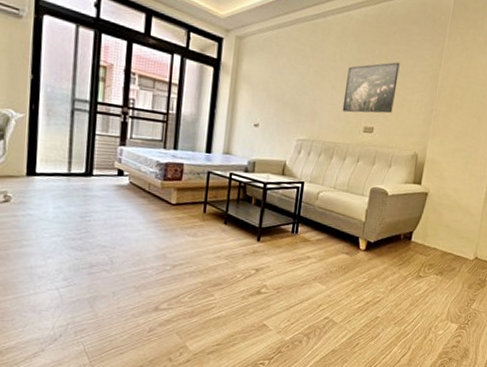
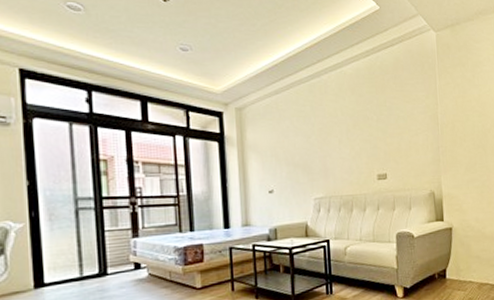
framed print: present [342,62,400,114] -> none [351,108,401,164]

